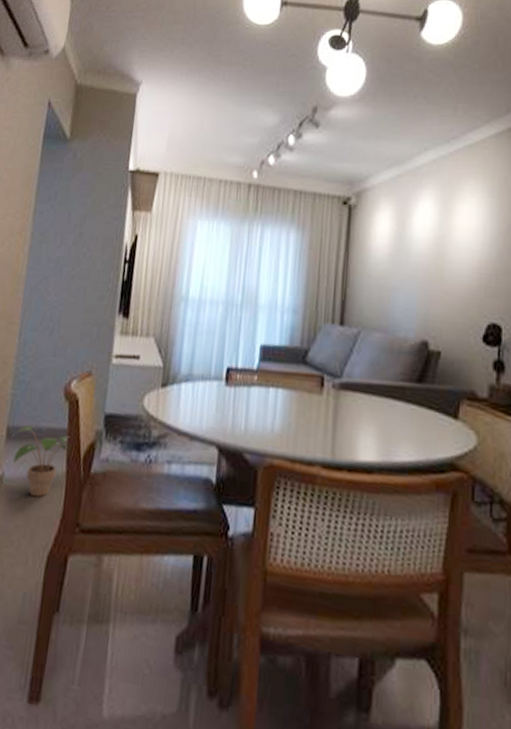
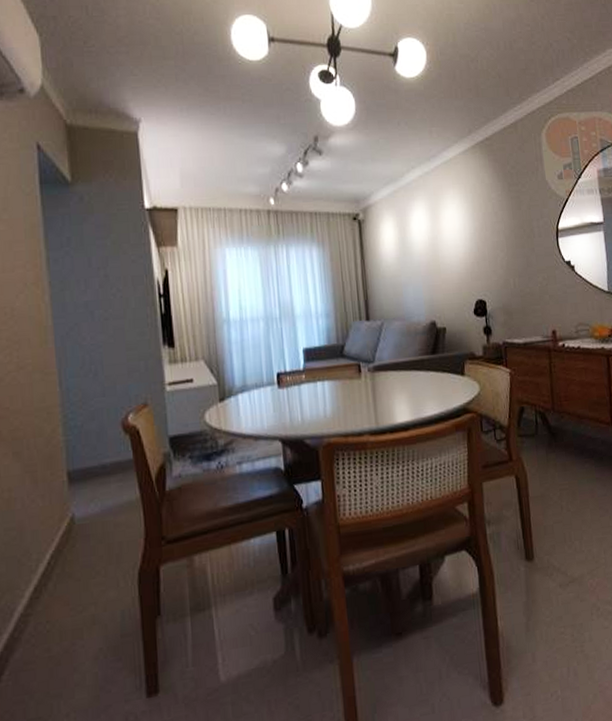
potted plant: present [11,424,70,497] -> none [74,464,138,527]

